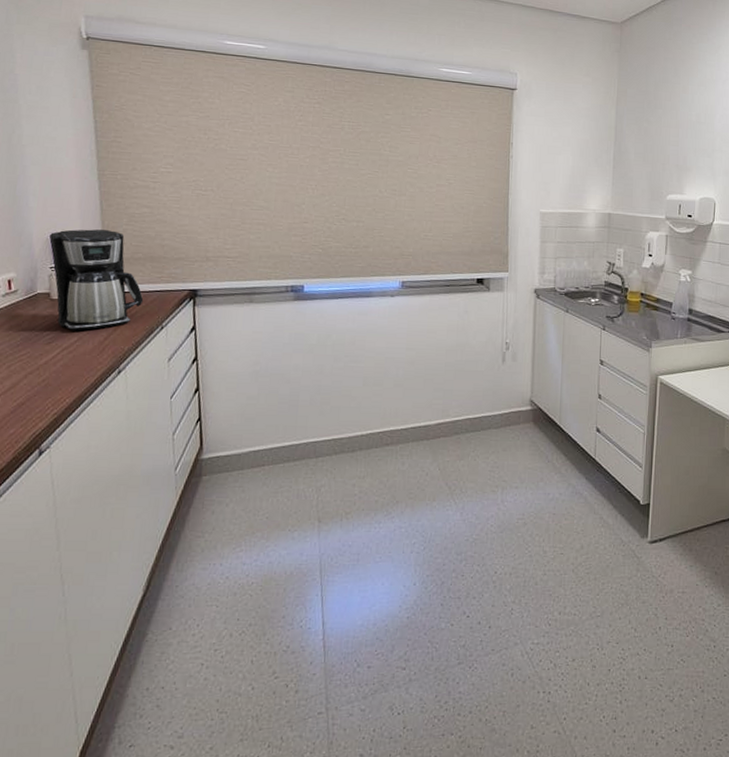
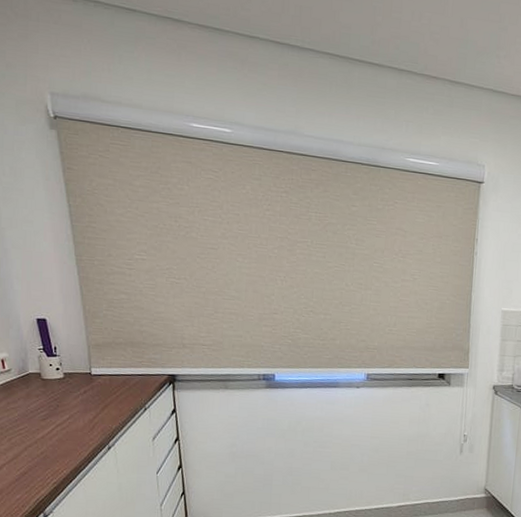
coffee maker: present [49,229,144,331] -> none [36,313,127,409]

